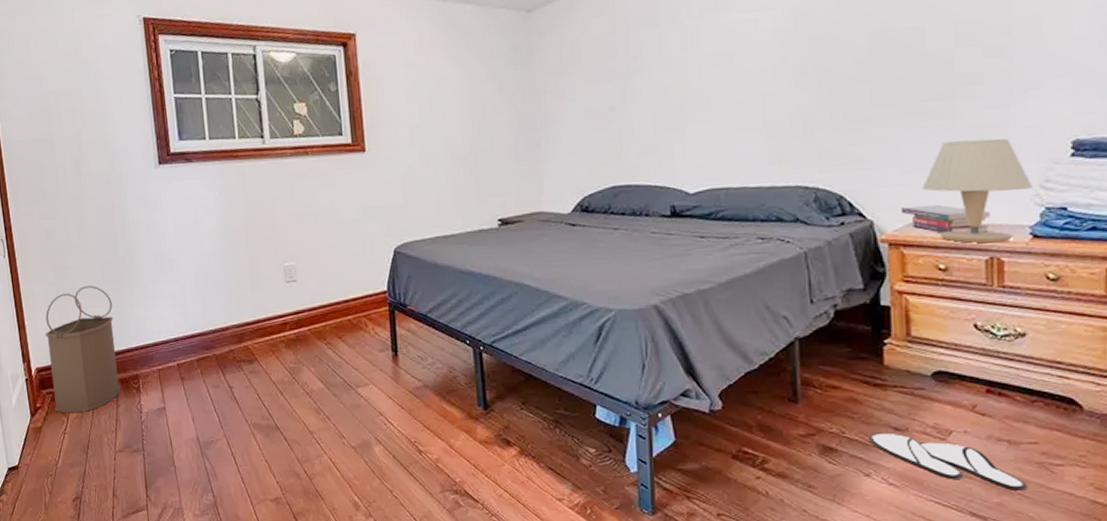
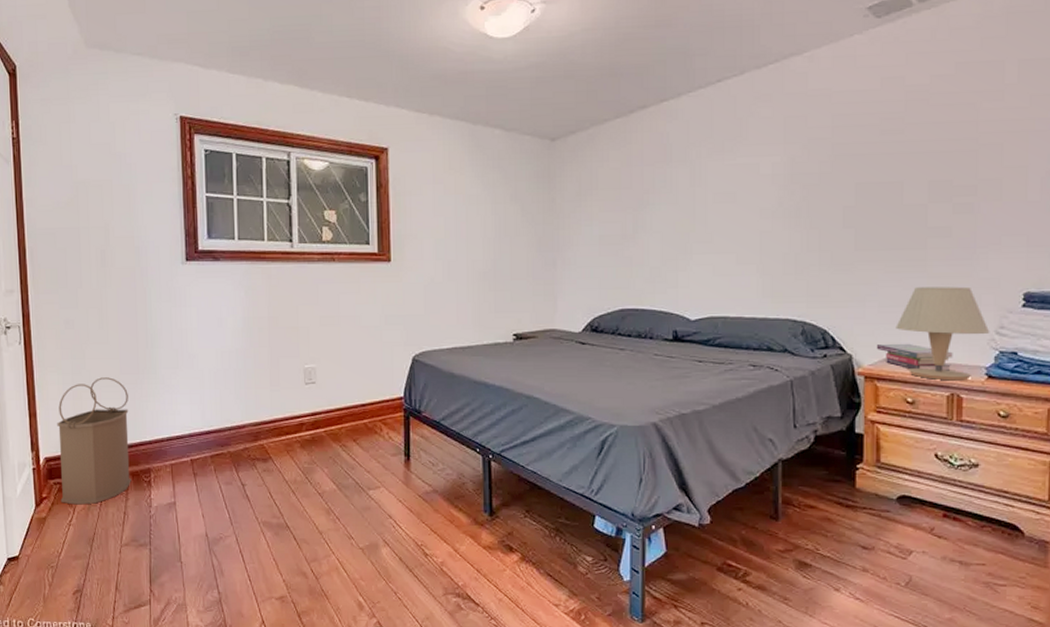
slippers: present [868,432,1027,491] -> none [839,550,974,608]

